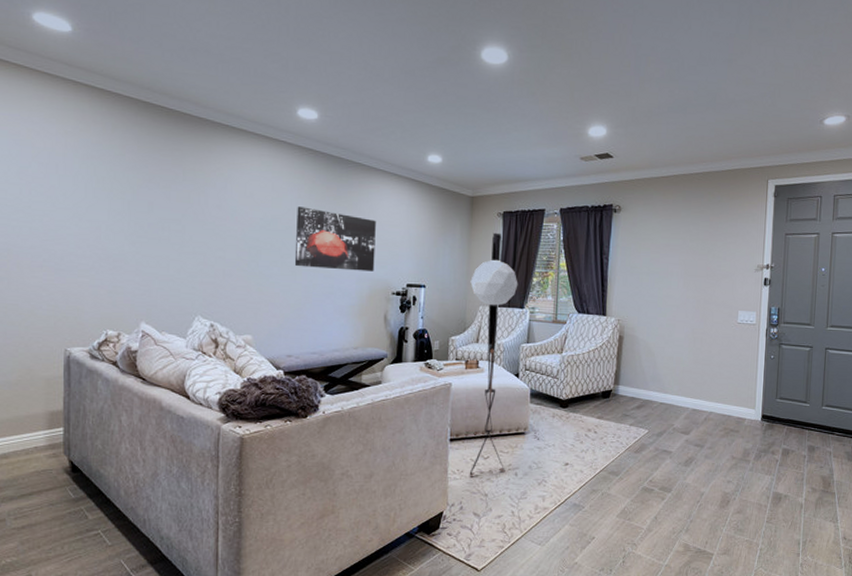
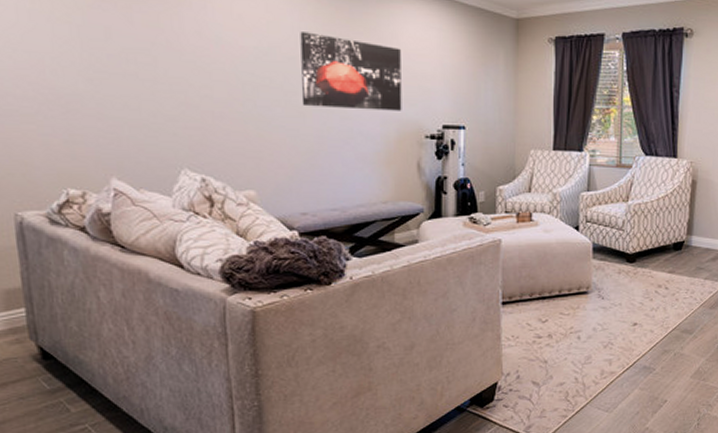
floor lamp: present [469,232,518,477] -> none [519,62,576,343]

